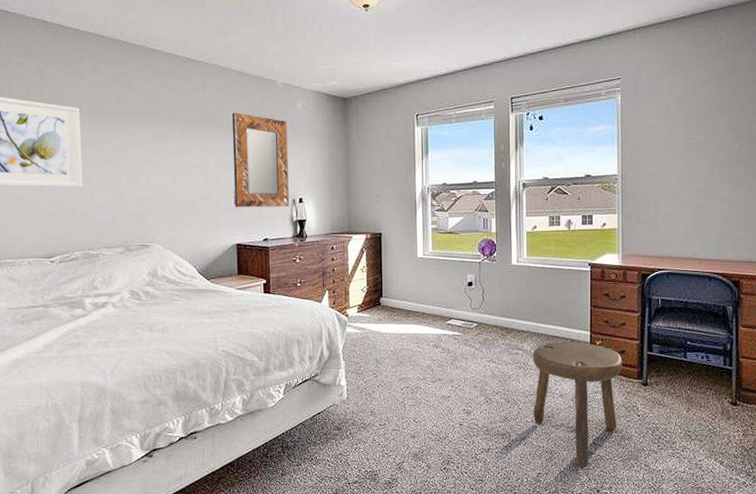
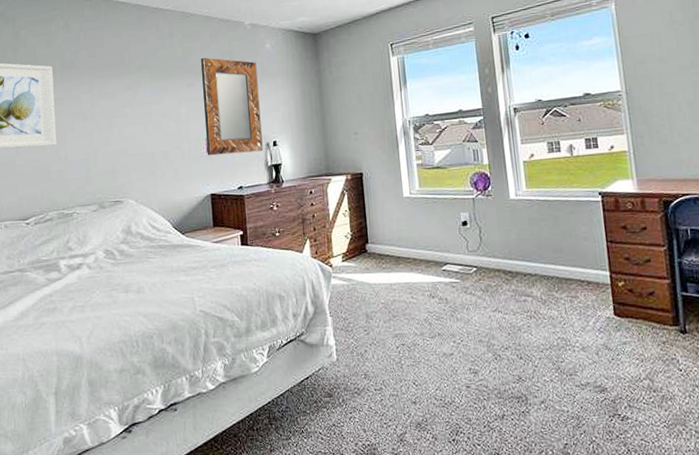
stool: present [533,341,623,469] -> none [544,284,655,437]

